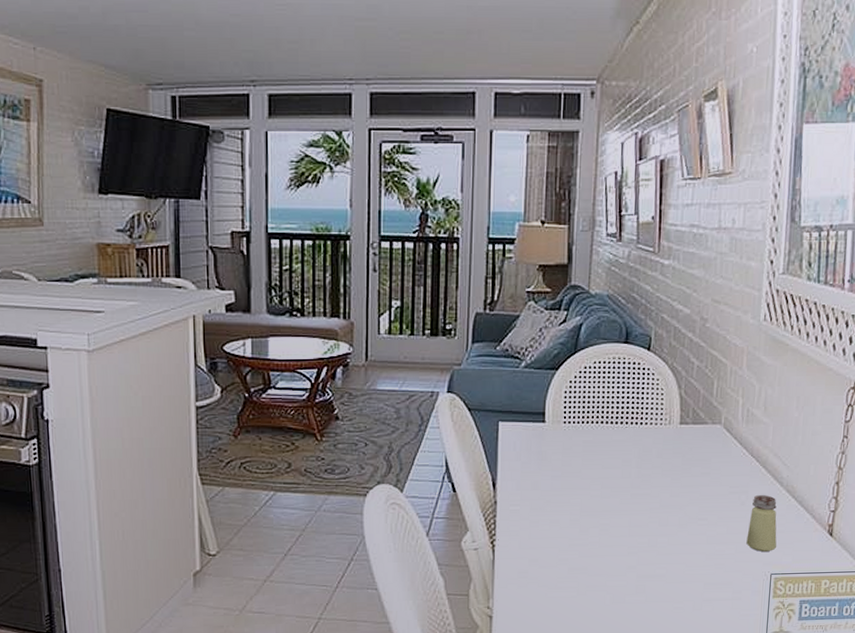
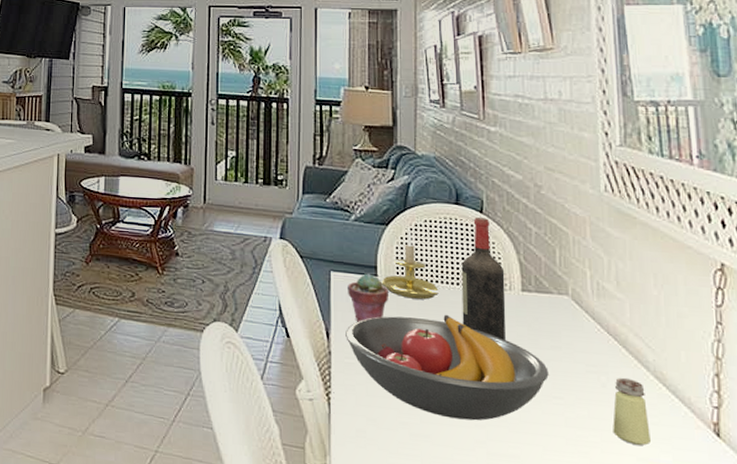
fruit bowl: none [512,453,697,550] -> present [346,314,549,421]
potted succulent: none [515,419,556,470] -> present [348,272,390,322]
candle holder: none [549,371,604,441] -> present [381,228,440,300]
wine bottle: none [623,355,666,472] -> present [461,217,506,340]

